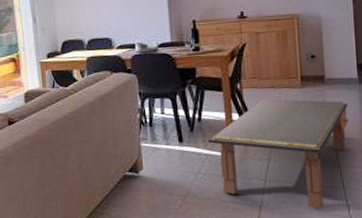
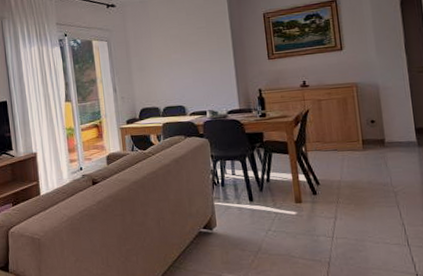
coffee table: present [207,99,349,209] -> none [276,161,411,265]

